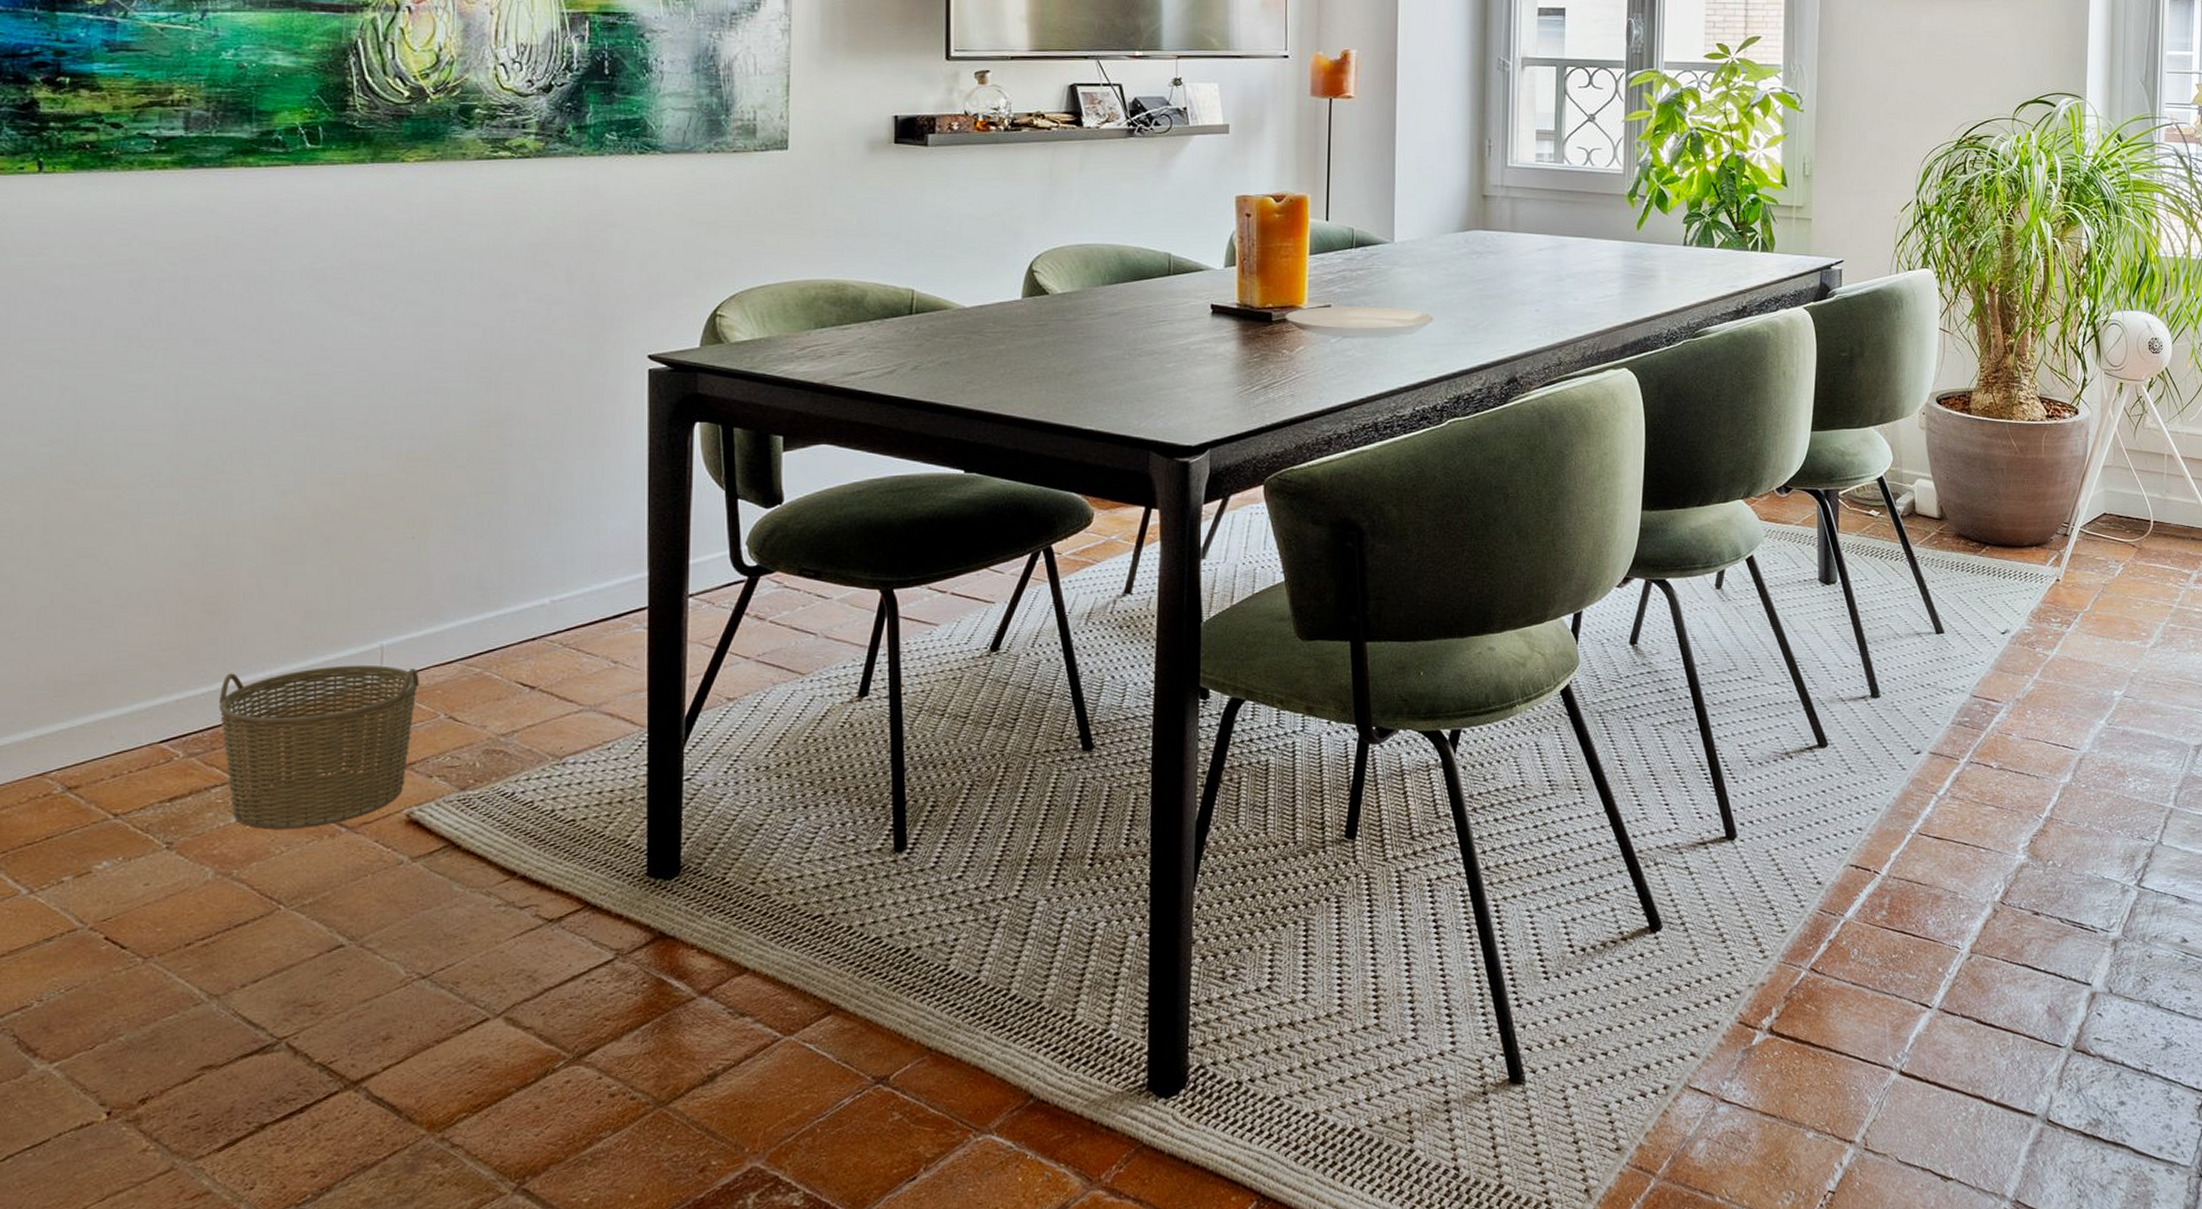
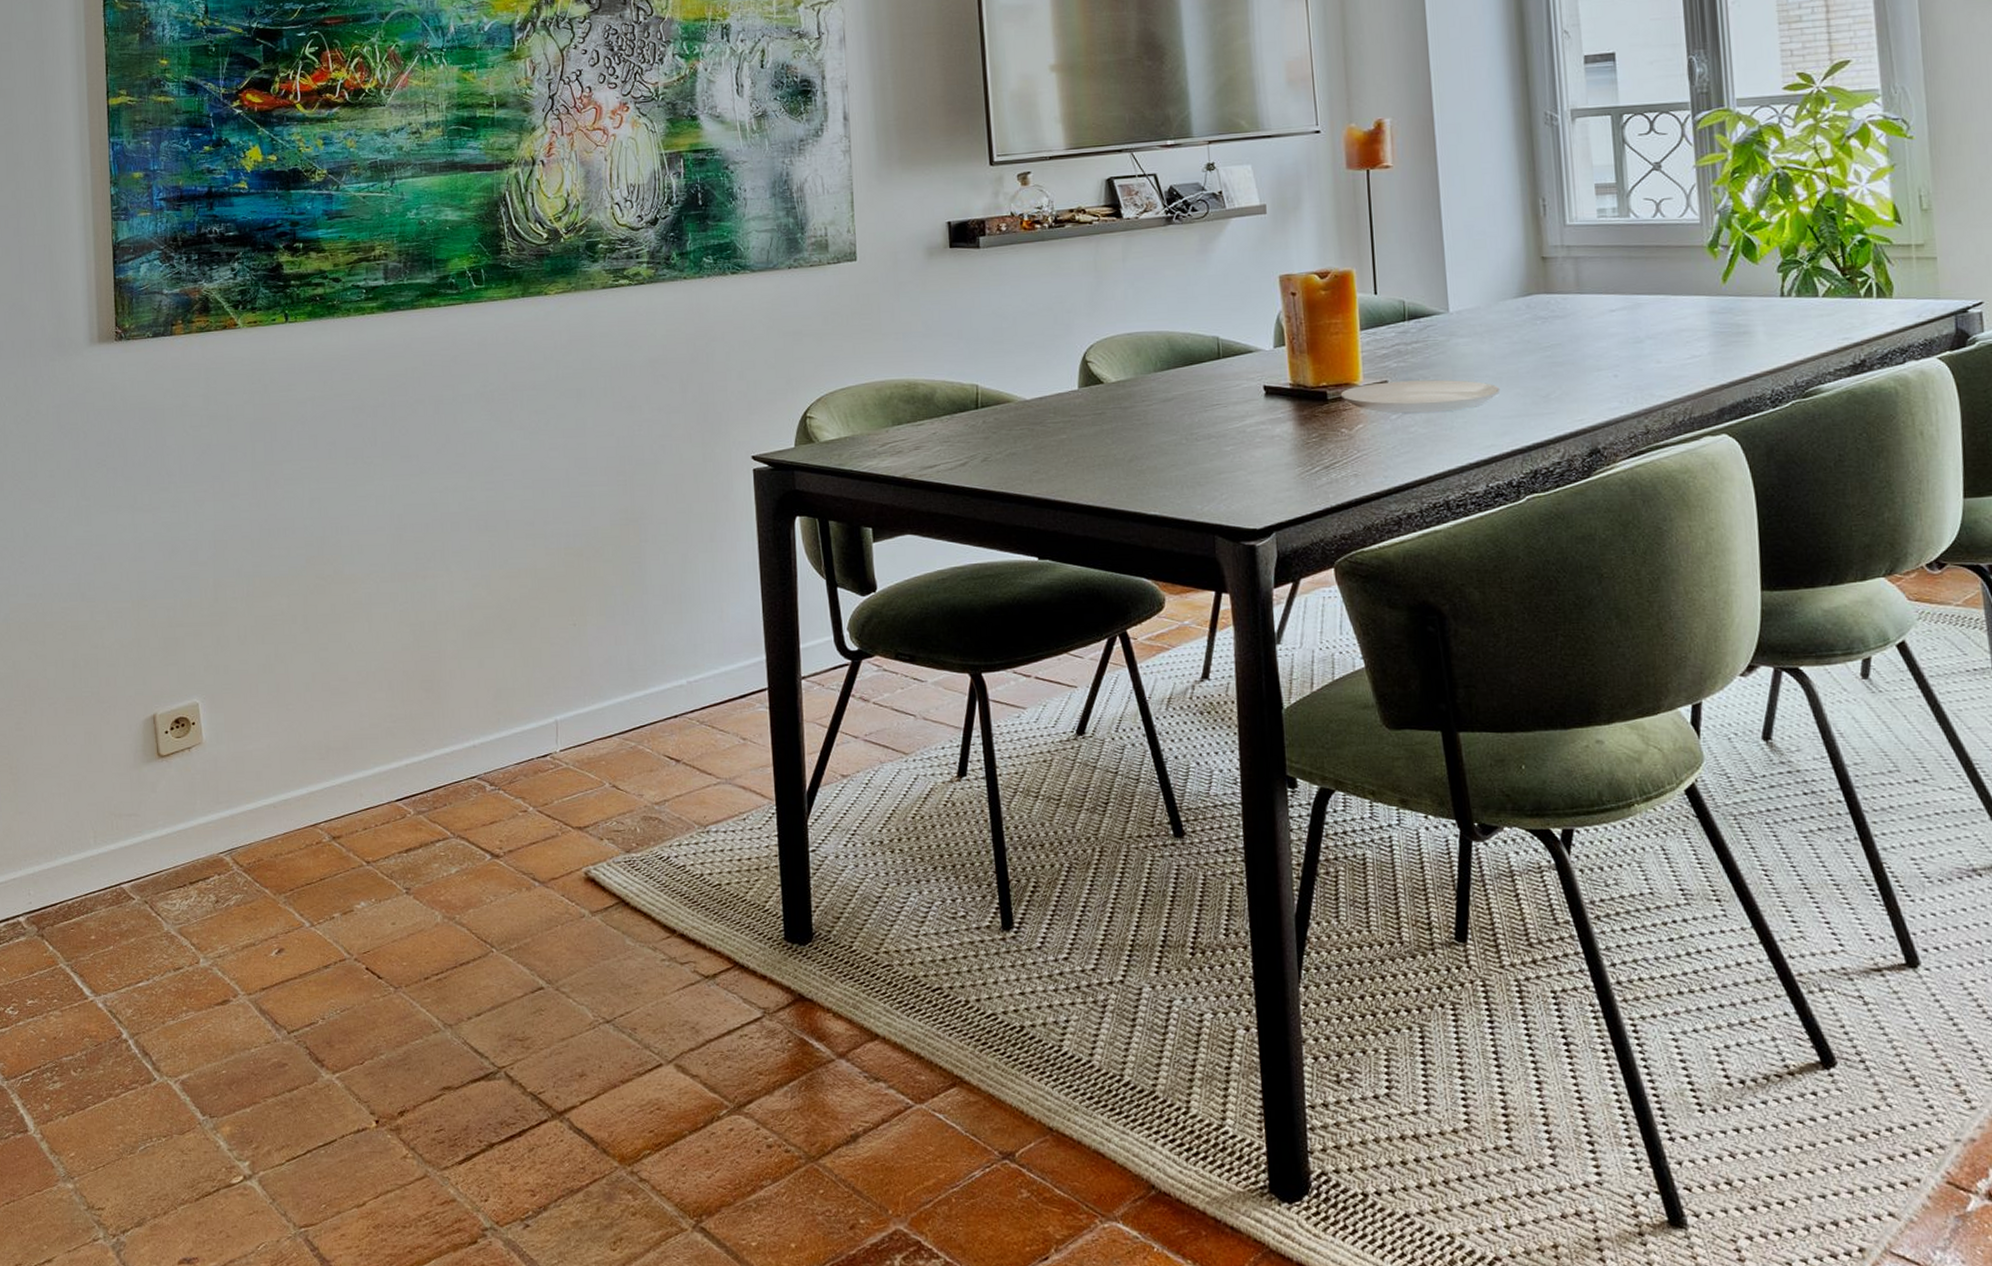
basket: present [218,664,419,830] -> none [437,737,588,881]

